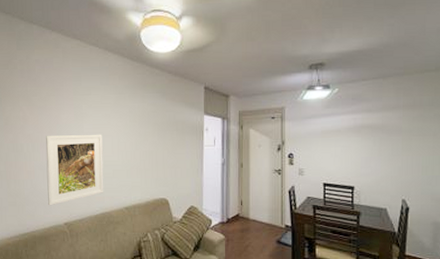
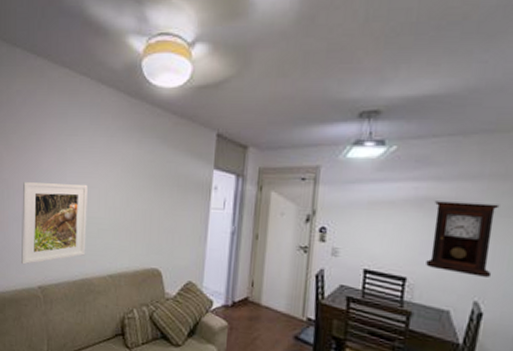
pendulum clock: none [367,127,412,181] -> present [426,201,500,277]

